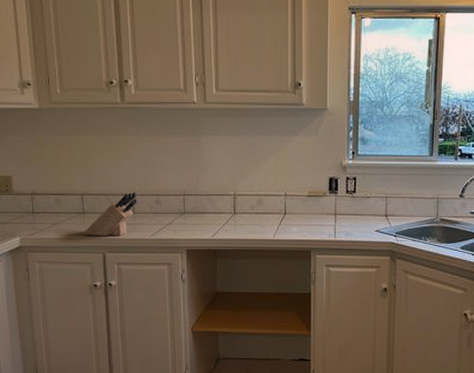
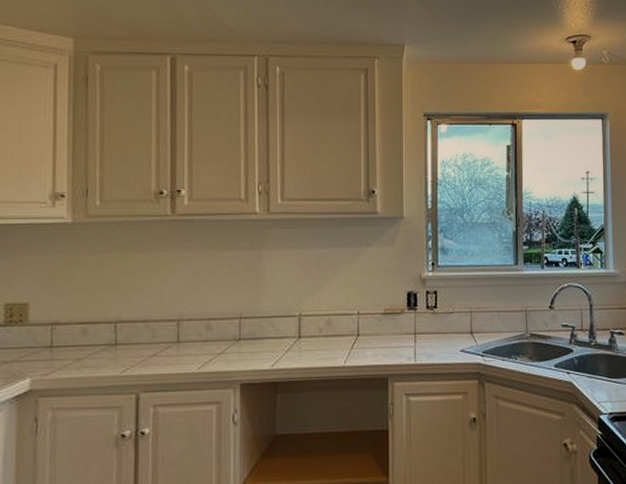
knife block: present [83,191,137,236] -> none [113,316,183,372]

